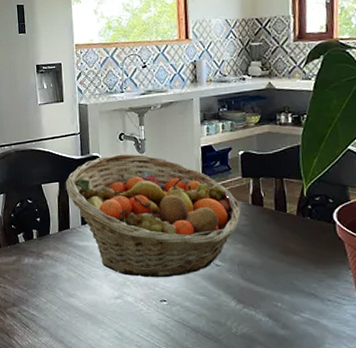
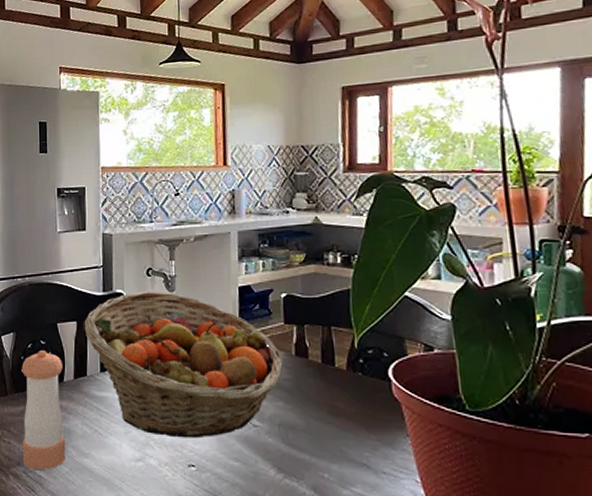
pepper shaker: none [12,208,54,309] -> present [21,351,65,470]

